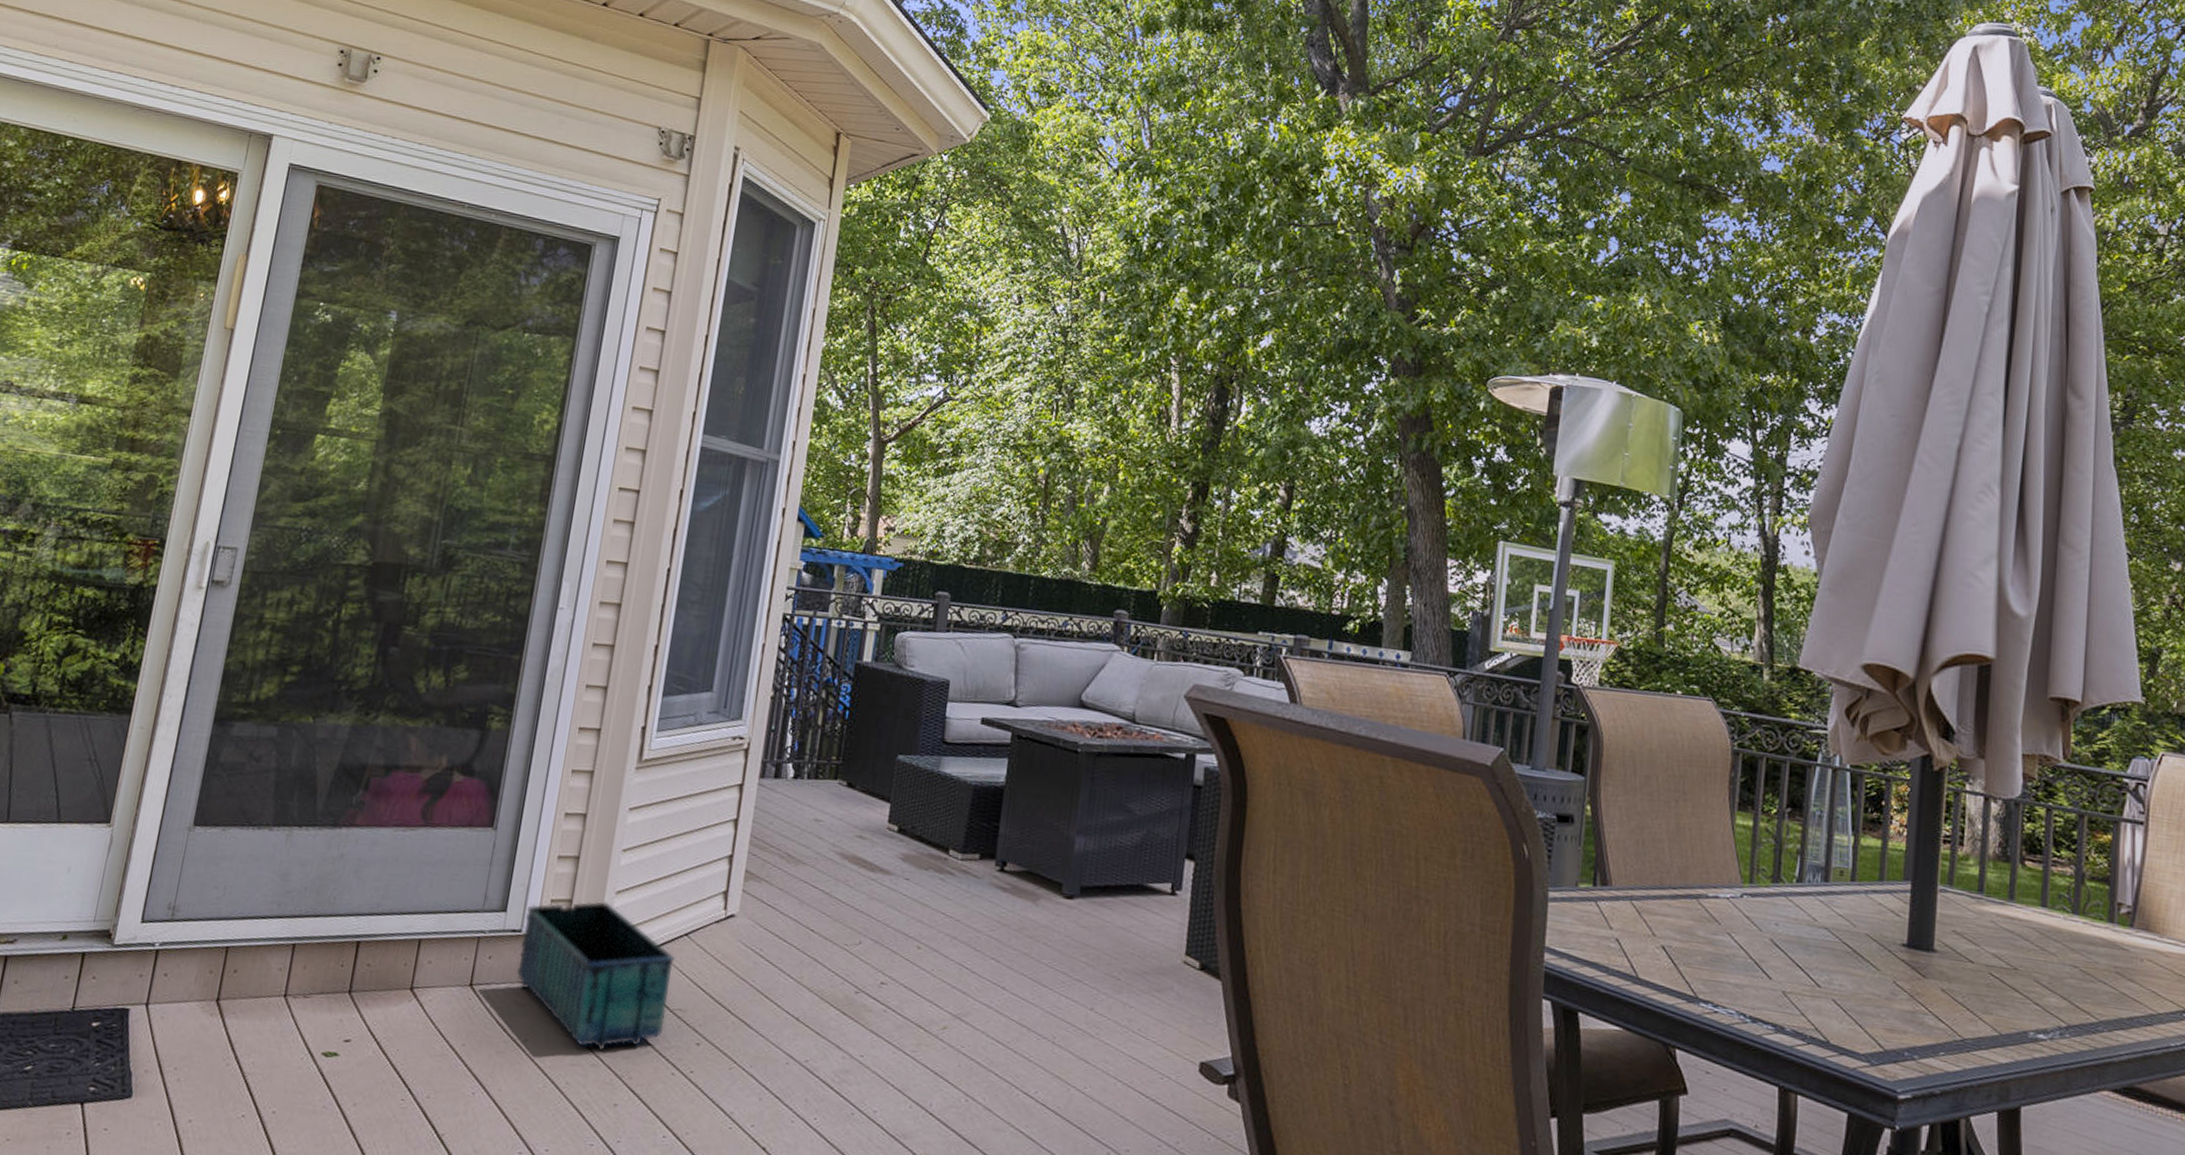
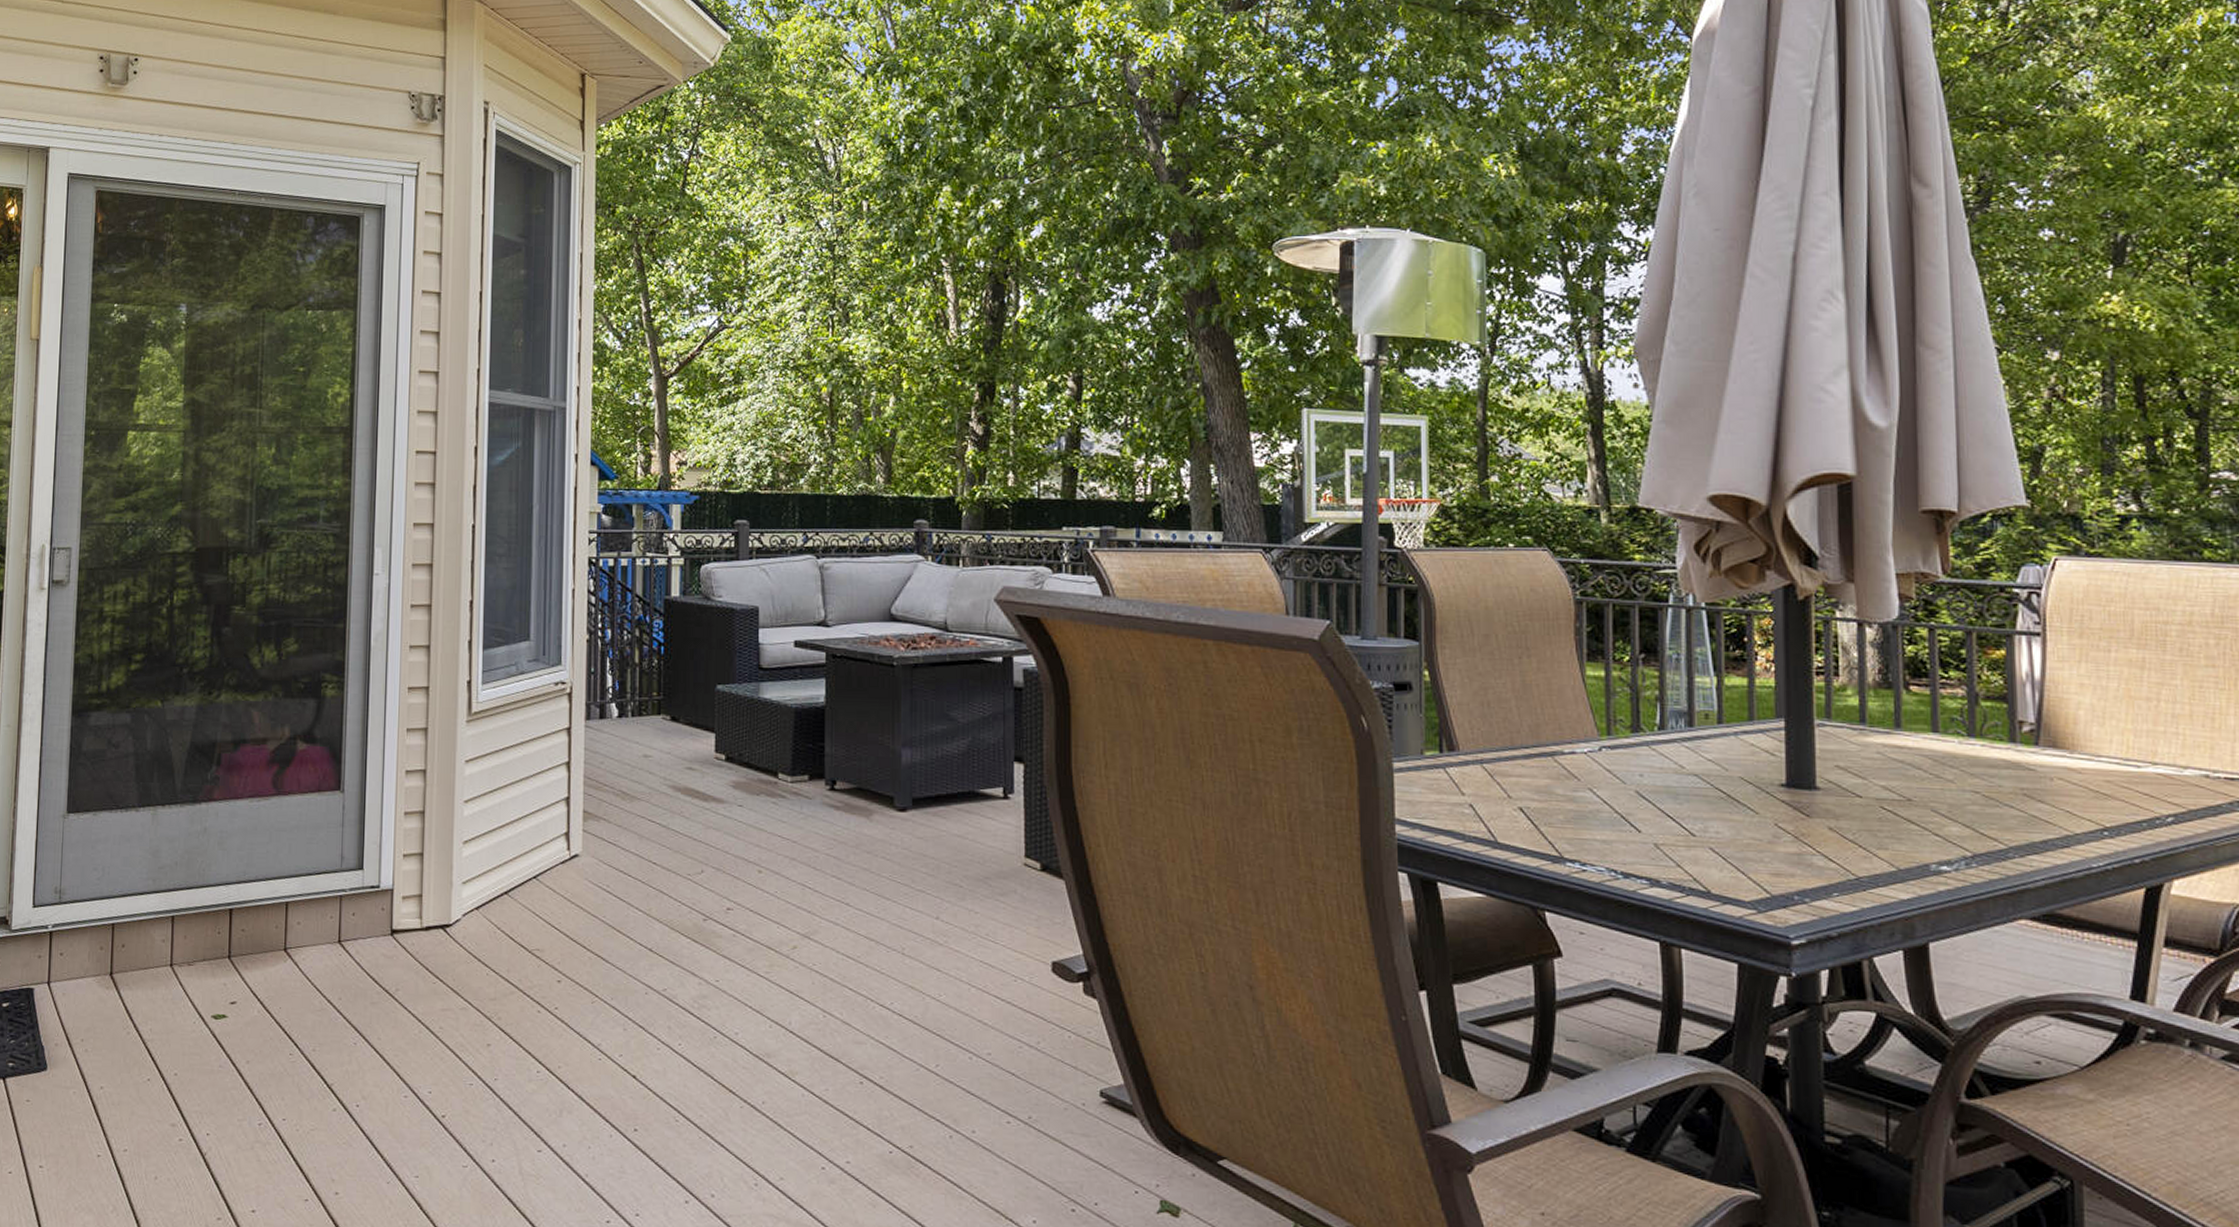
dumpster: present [517,901,676,1051] -> none [380,852,527,995]

